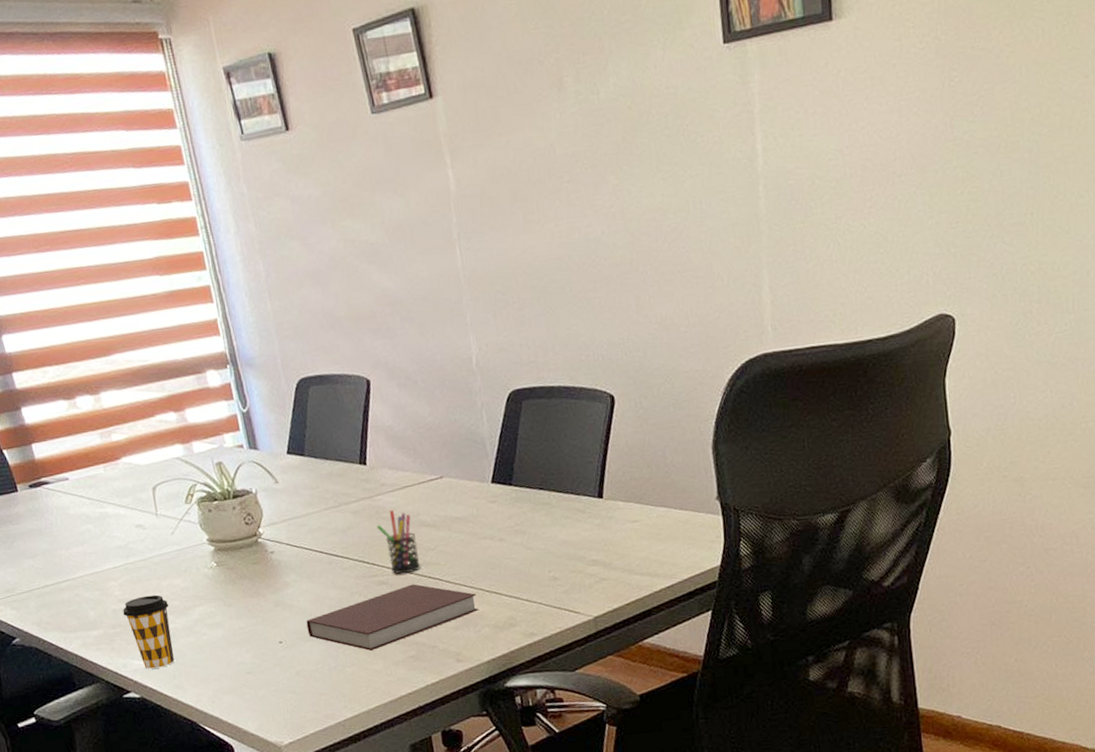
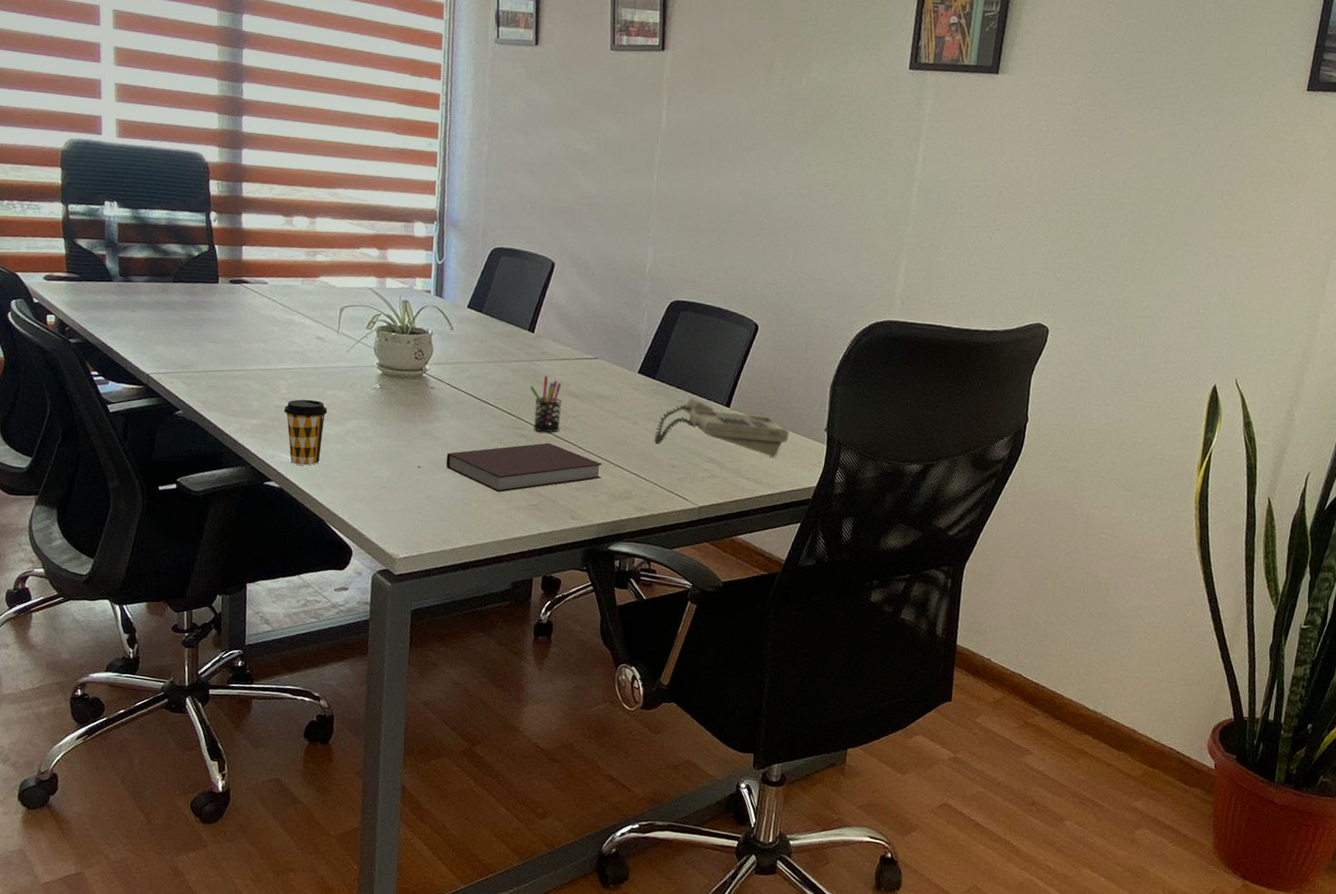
telephone: none [526,496,677,559] -> present [654,397,789,458]

